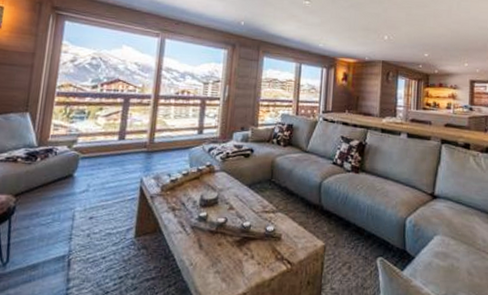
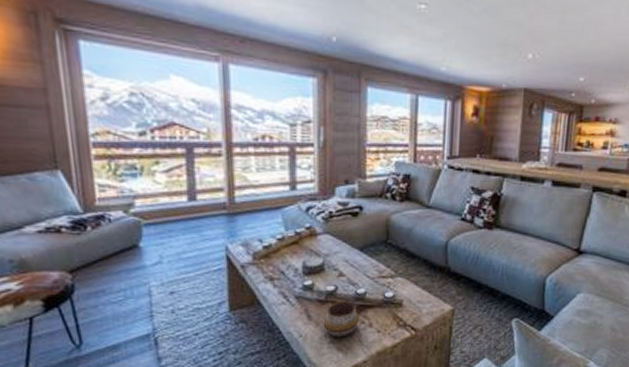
decorative bowl: none [211,233,243,268] -> present [323,301,359,338]

